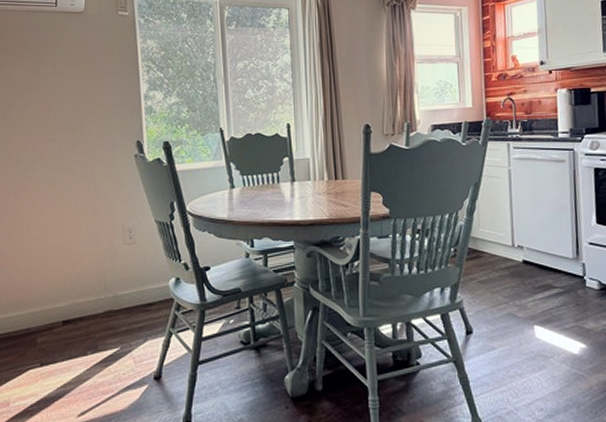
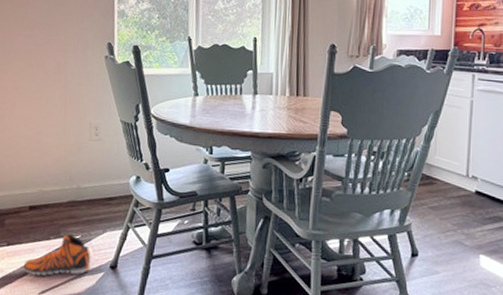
sneaker: none [59,347,133,397] -> present [23,234,91,277]

